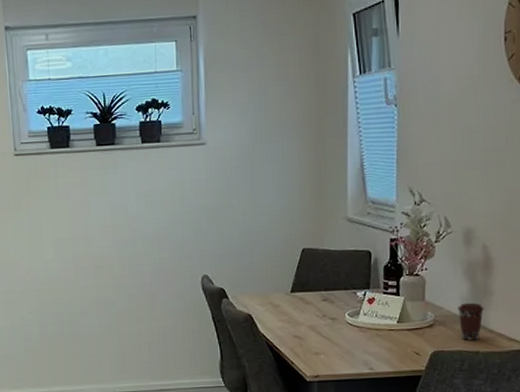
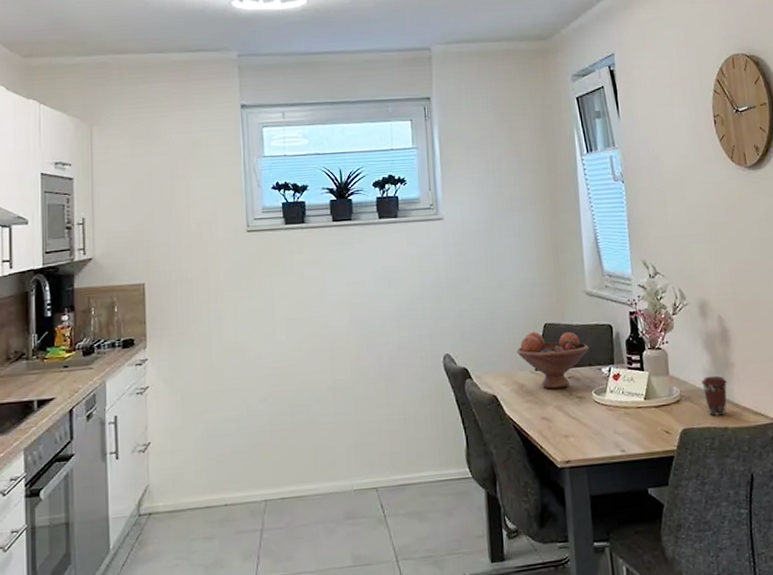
fruit bowl: none [273,256,346,310] -> present [517,331,589,389]

